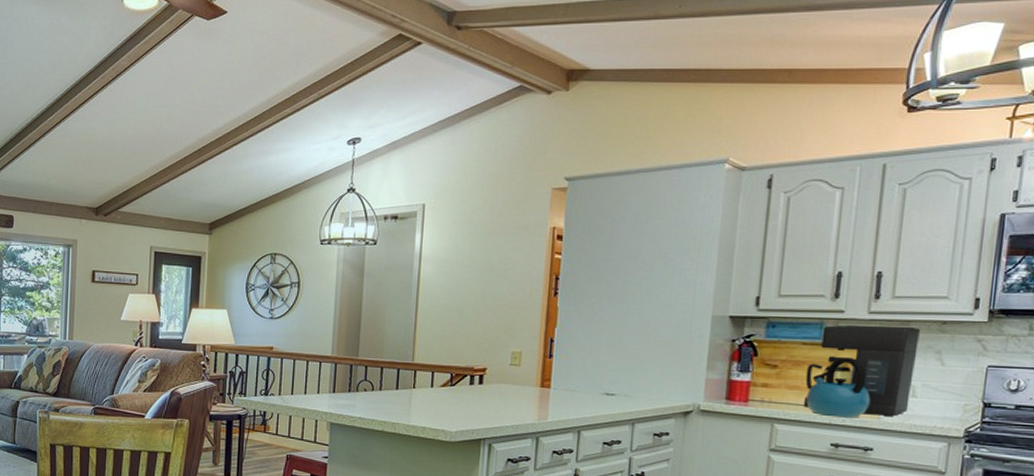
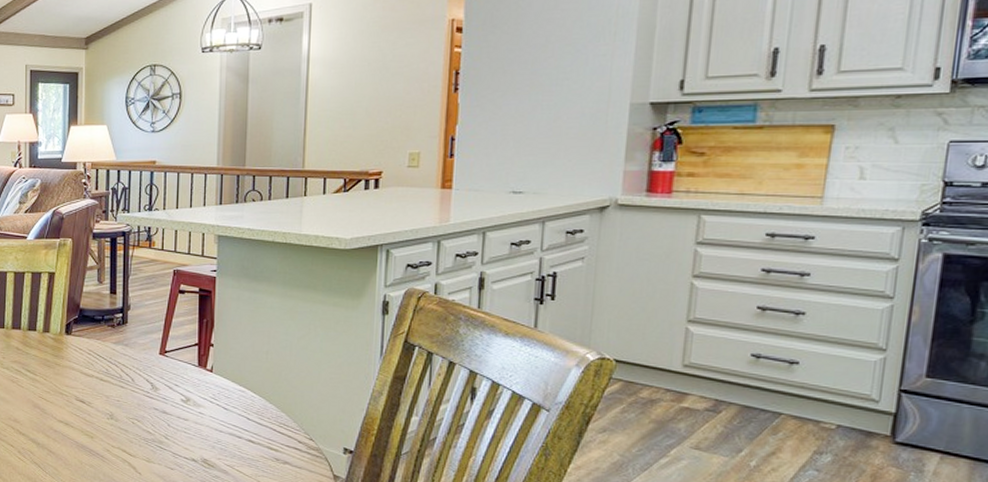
coffee maker: present [803,324,920,416] -> none [734,103,870,201]
kettle: present [806,358,871,418] -> none [738,141,813,205]

